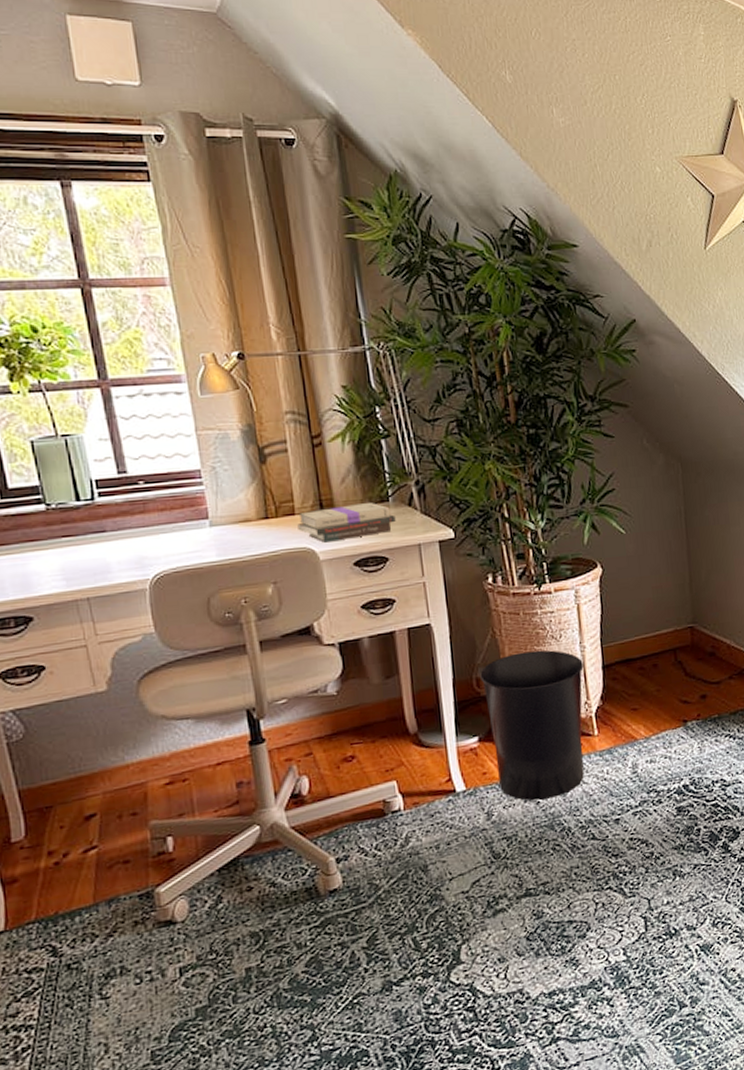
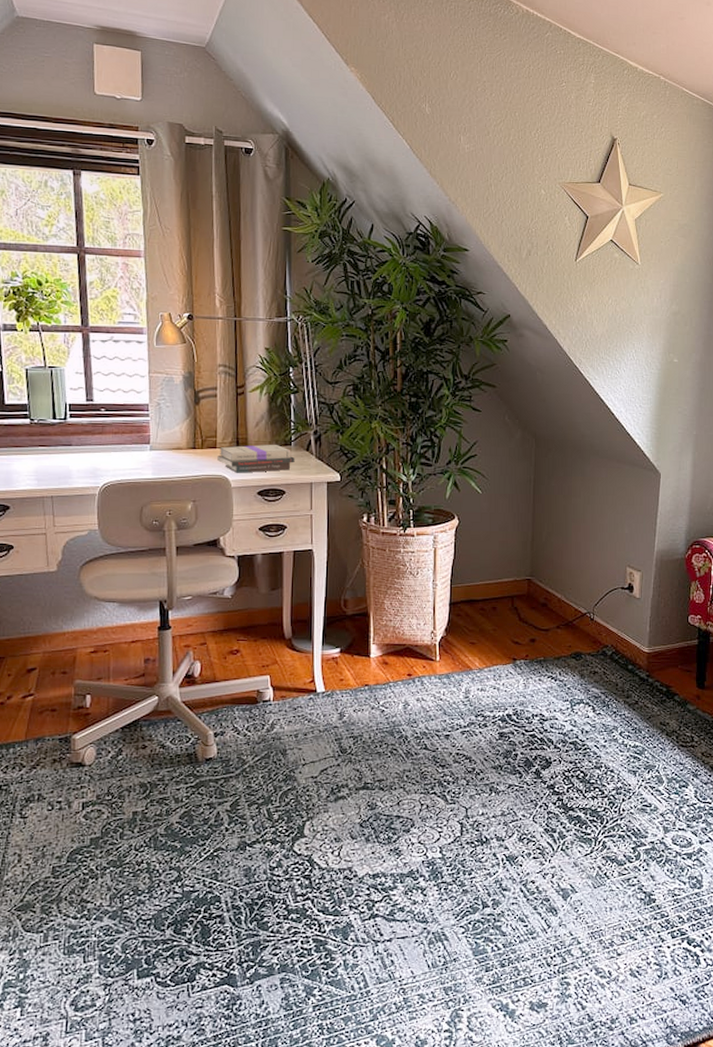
waste bin: present [480,650,584,801] -> none [348,583,434,709]

